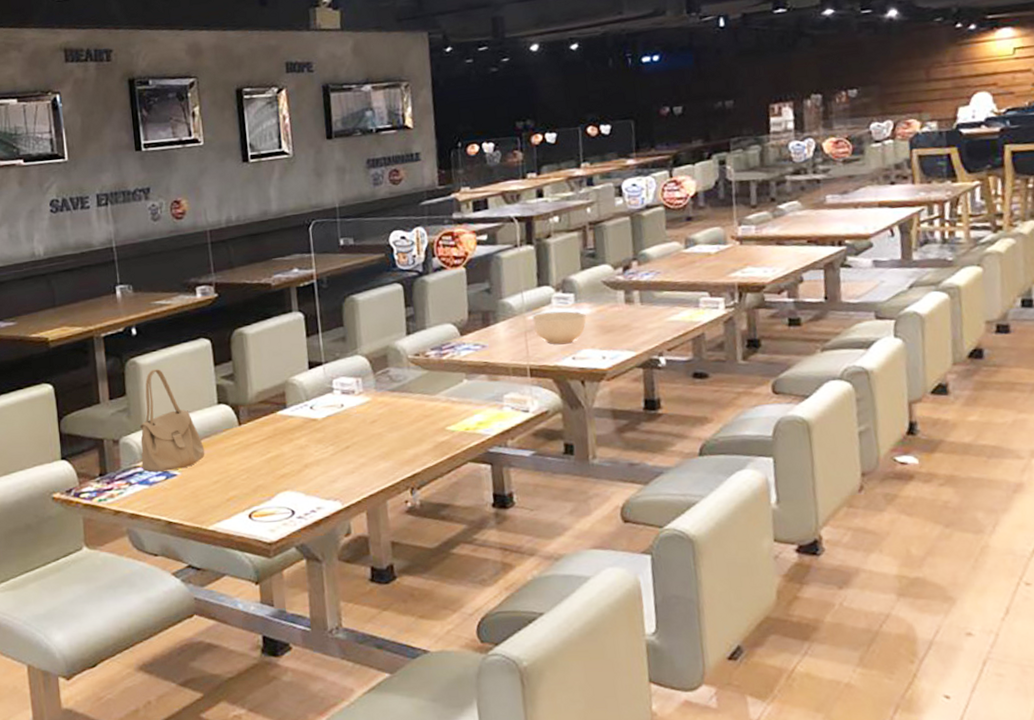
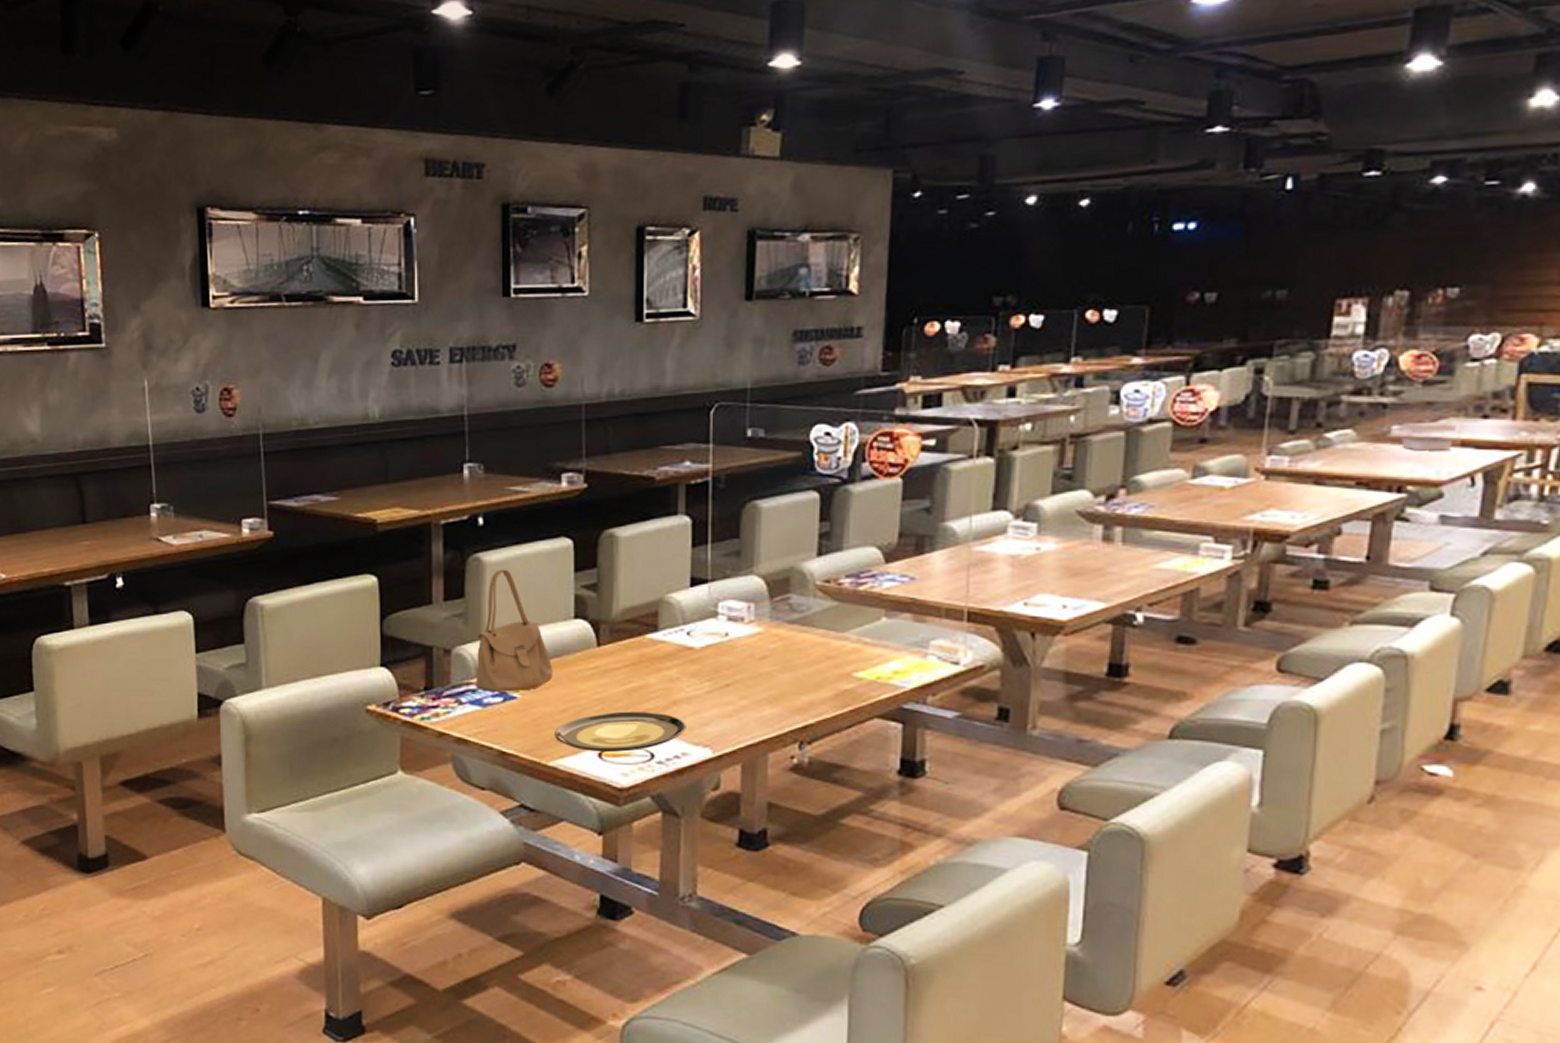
plate: none [211,475,318,514] -> present [555,711,686,752]
bowl: present [532,311,586,345] -> none [979,543,1049,585]
food container: none [833,190,873,213] -> present [1401,422,1456,451]

